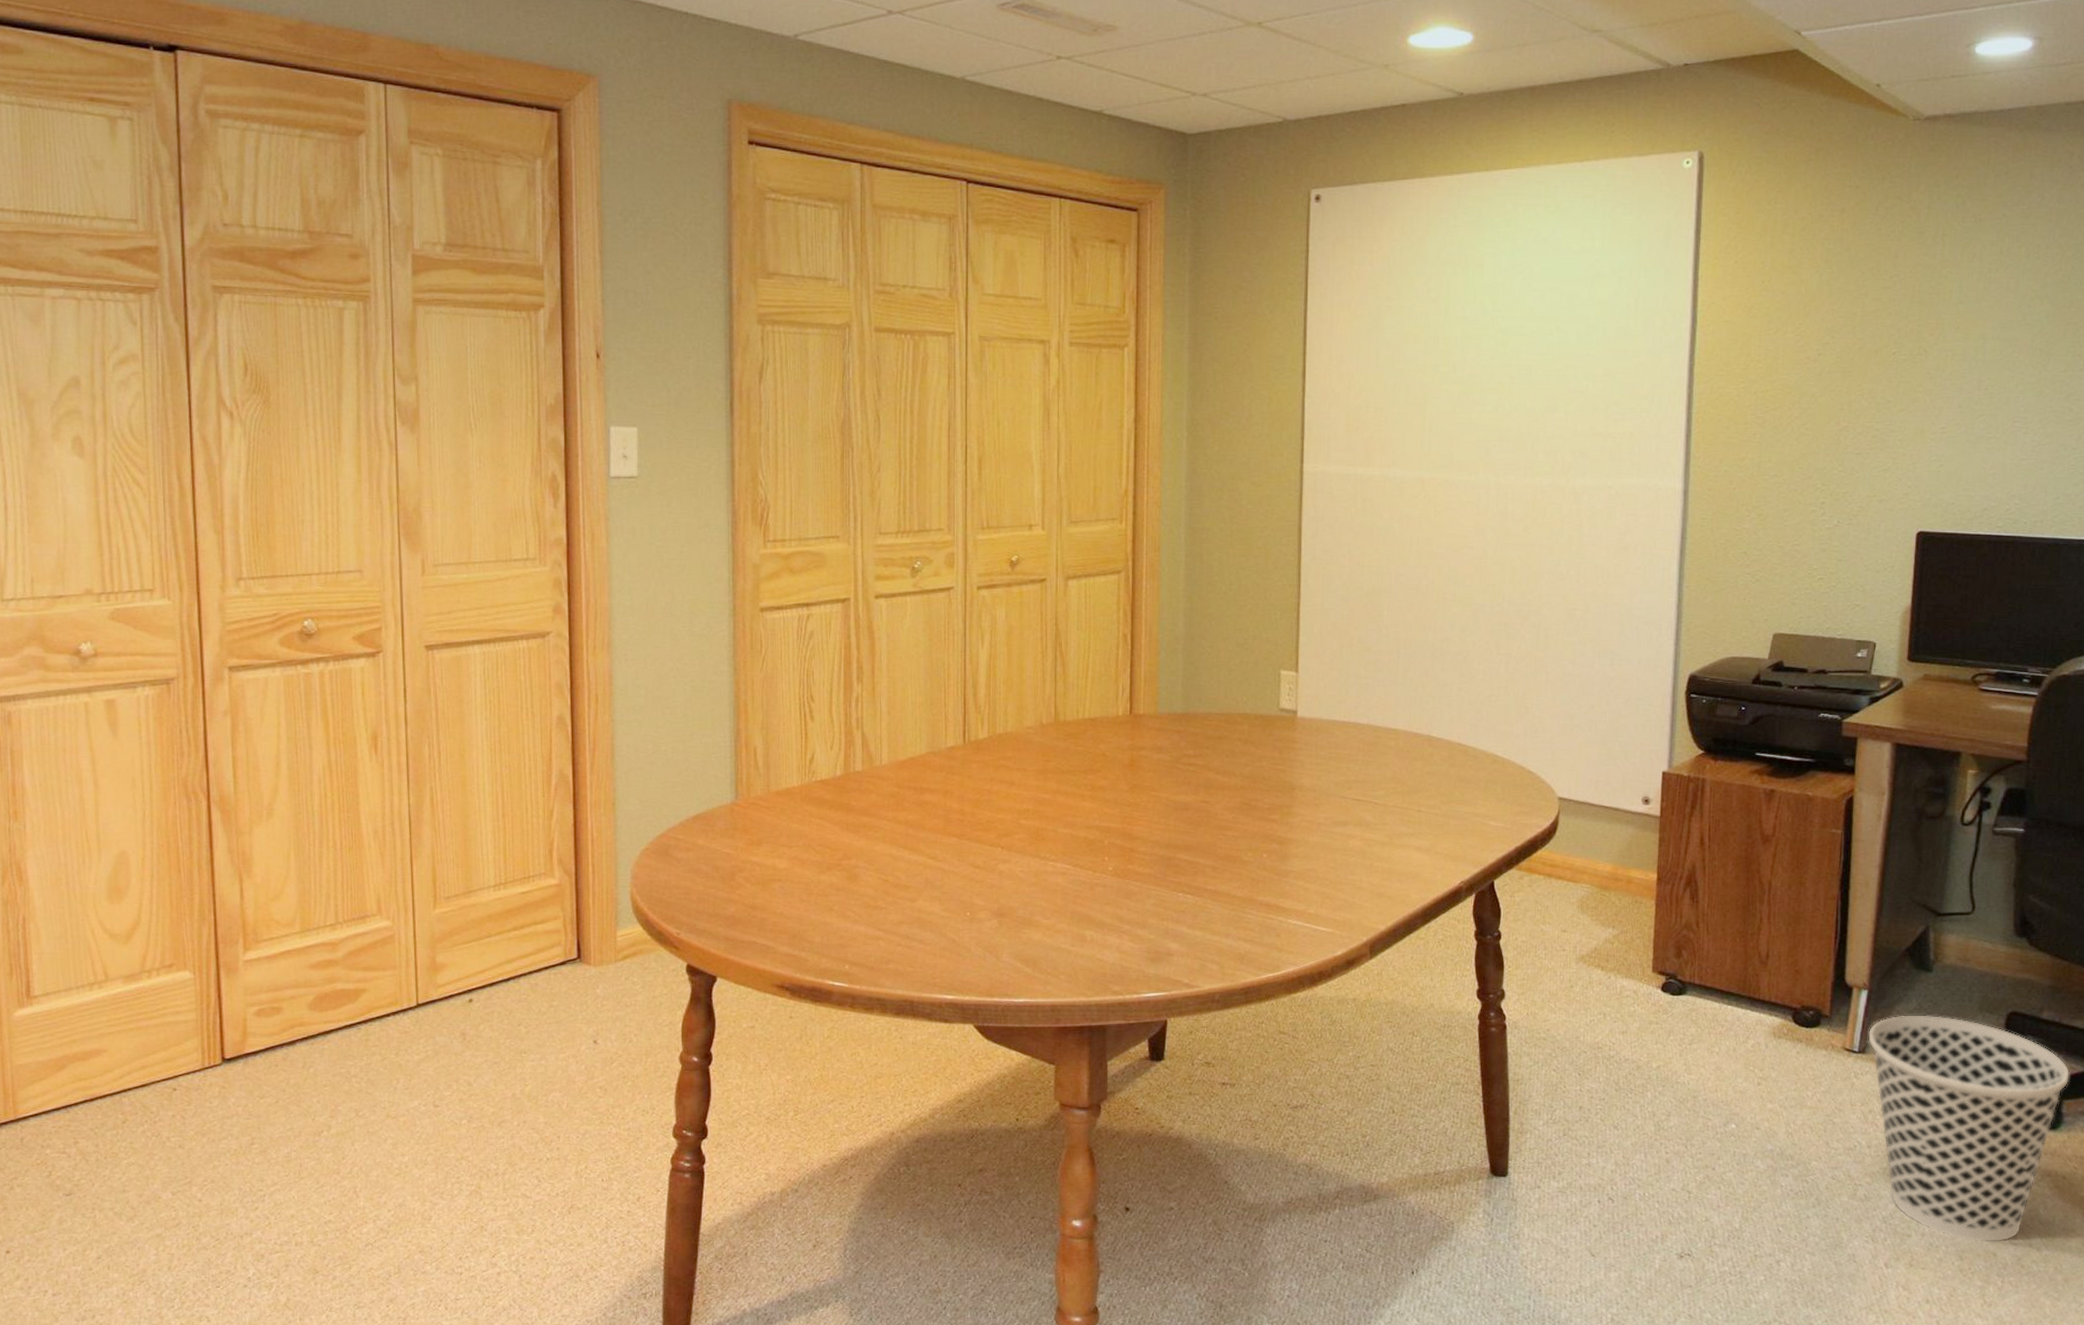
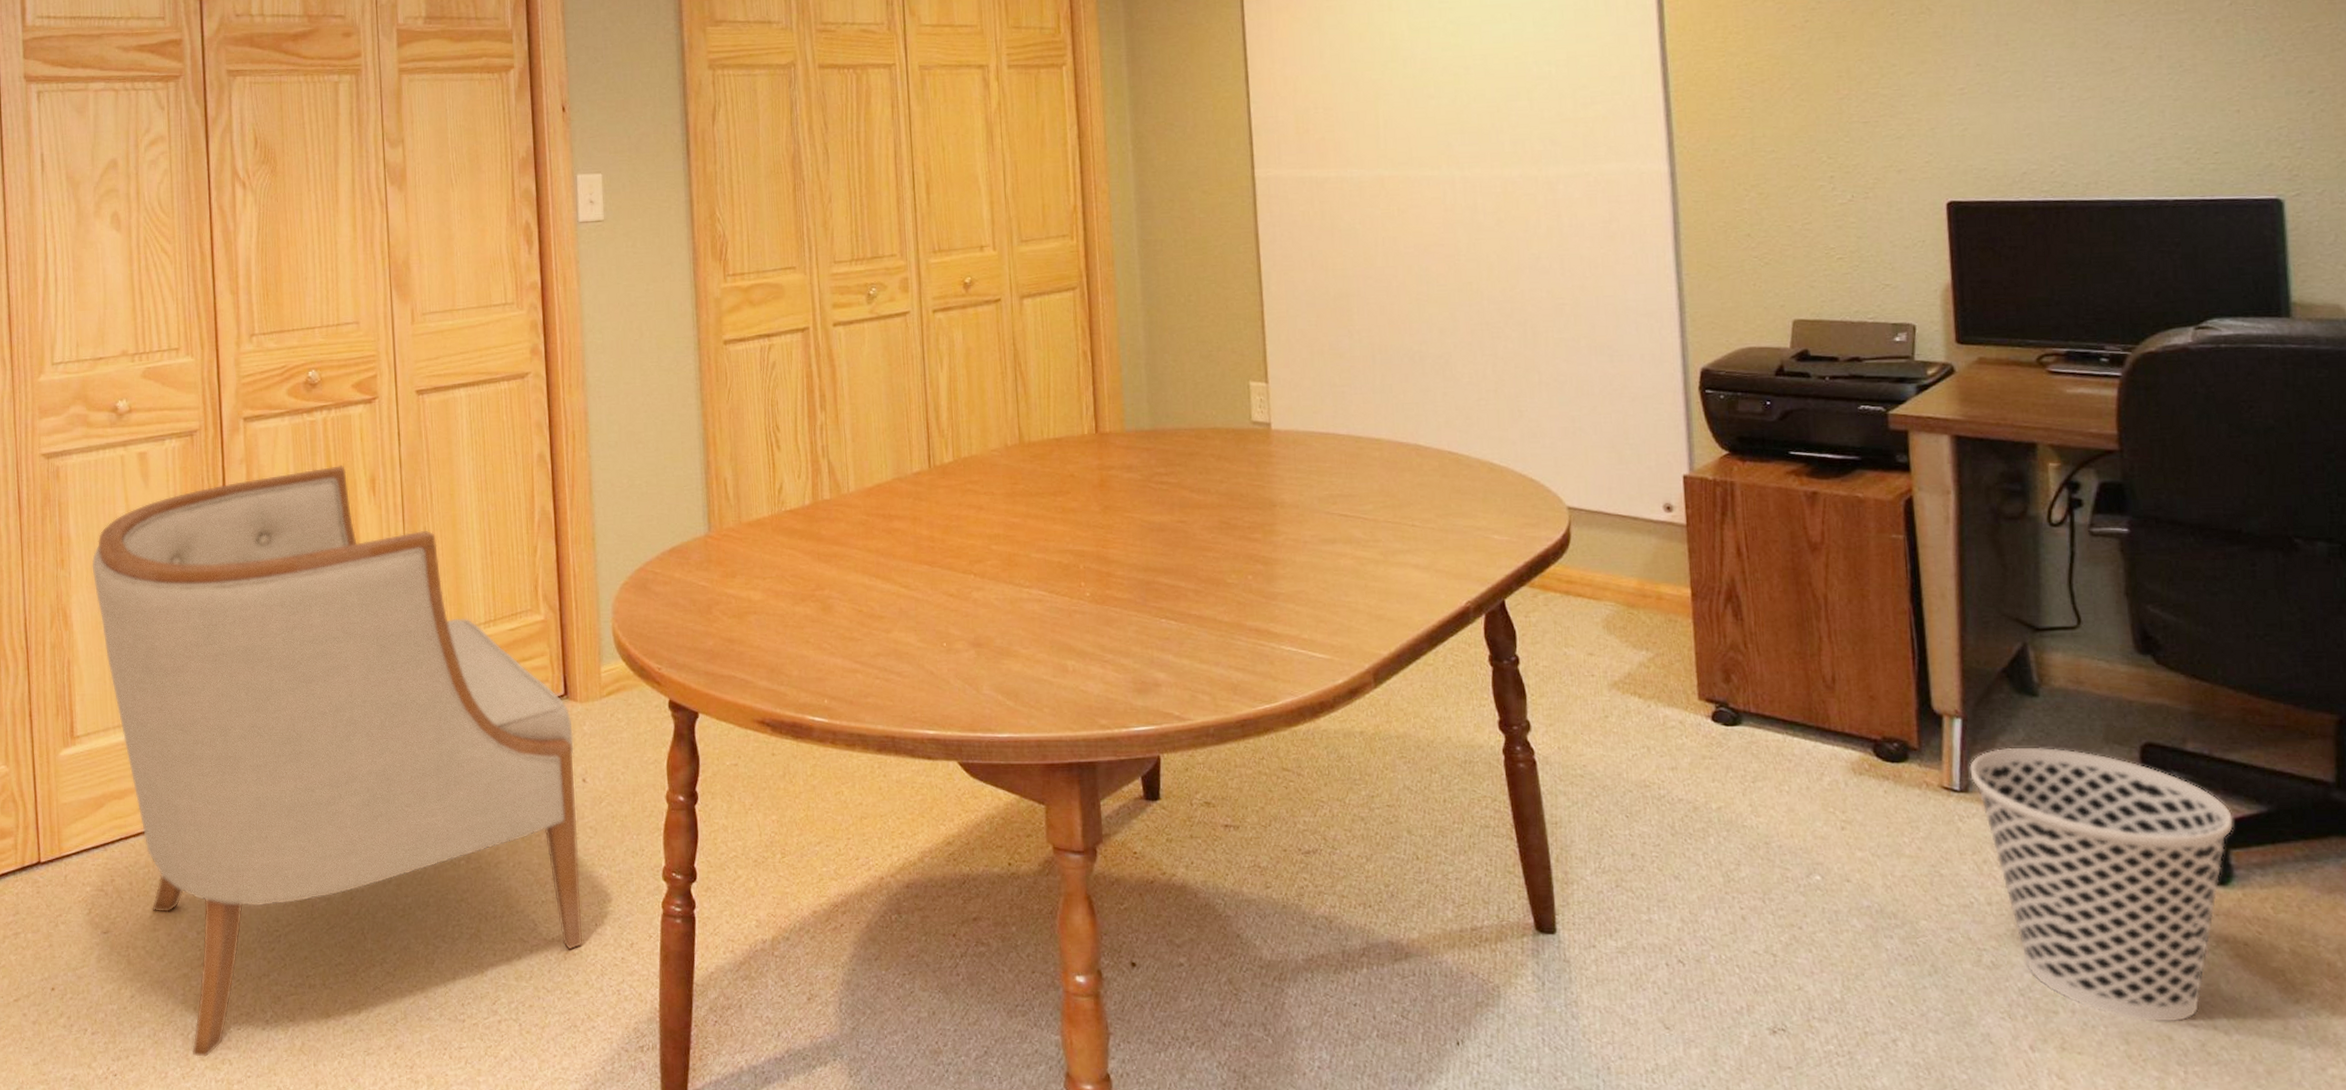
chair: none [50,720,589,1315] -> present [92,464,583,1057]

